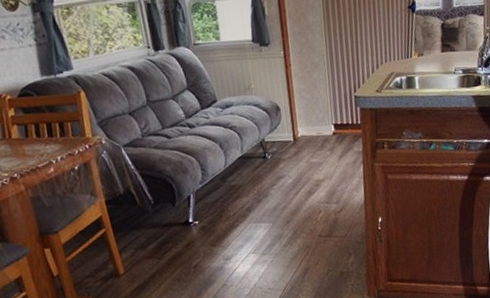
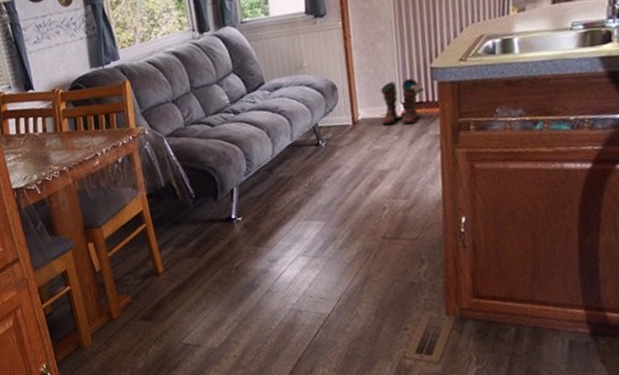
boots: none [316,104,351,142] -> present [380,78,425,125]

